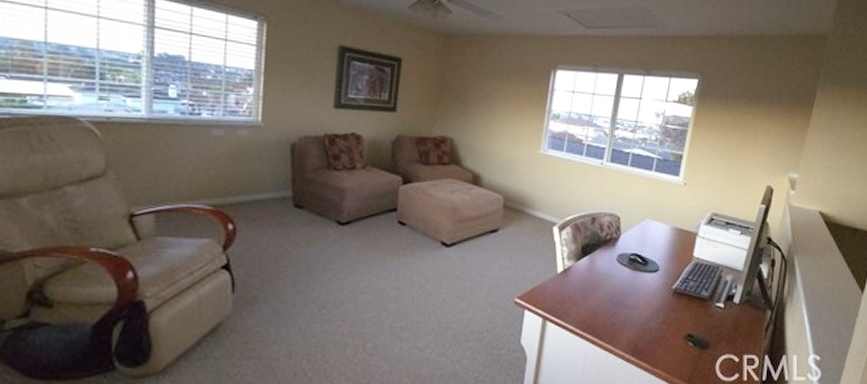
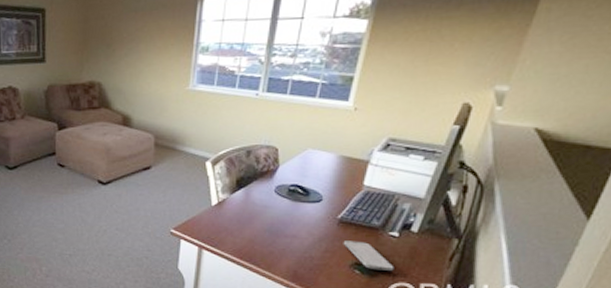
smartphone: none [677,311,722,342] -> present [343,241,394,271]

